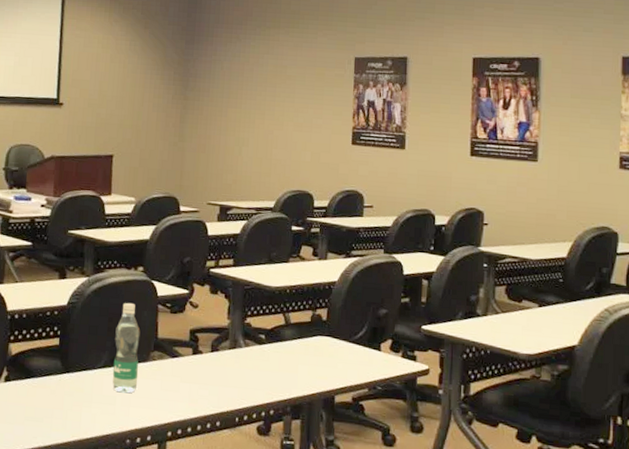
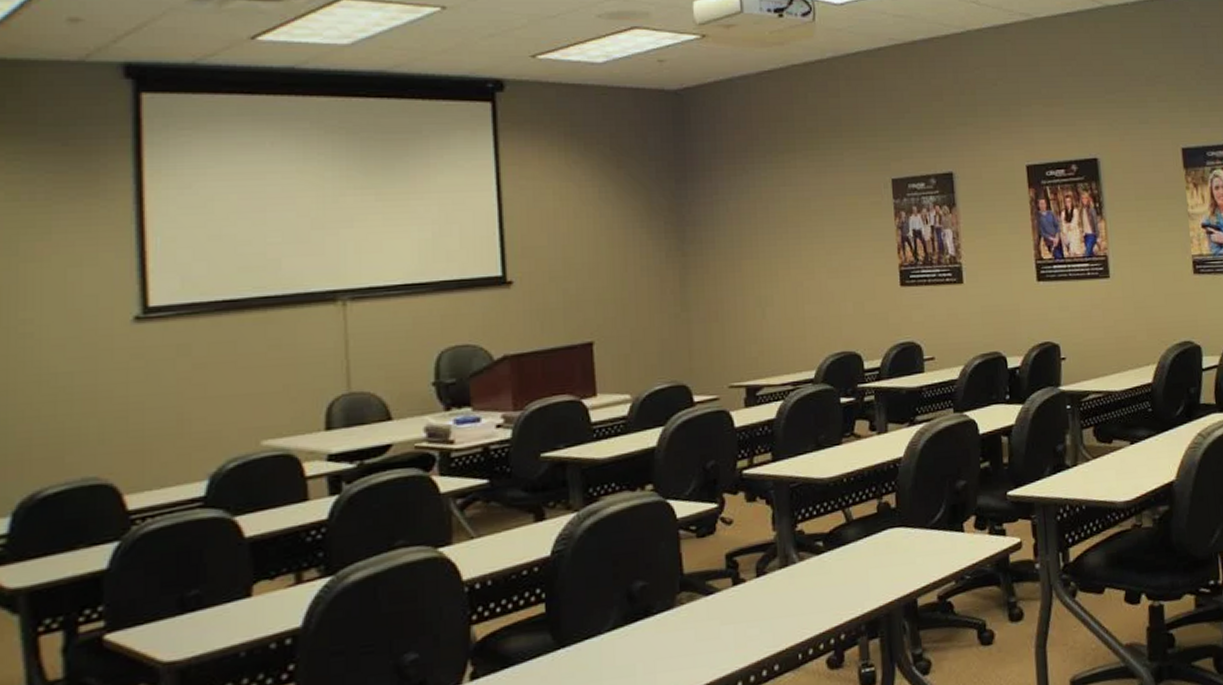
bottle: present [112,302,141,394] -> none [624,534,663,658]

